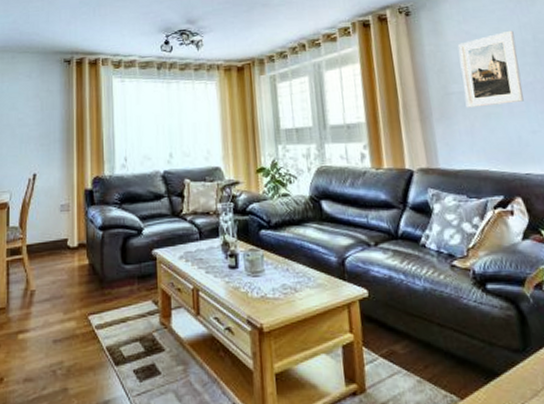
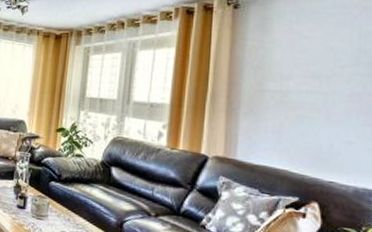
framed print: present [457,30,524,108] -> none [279,37,351,111]

